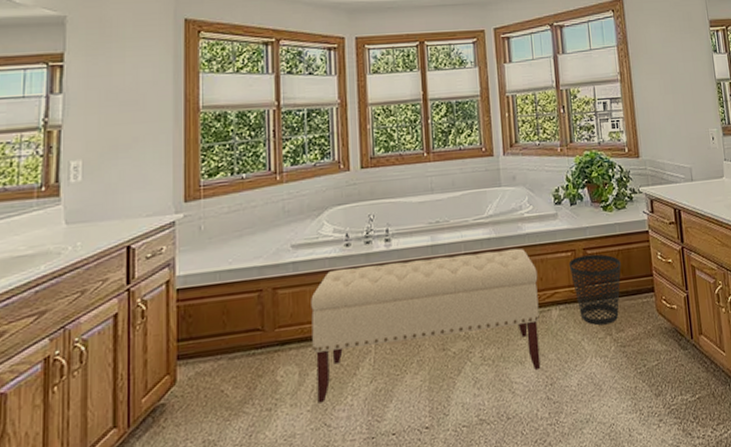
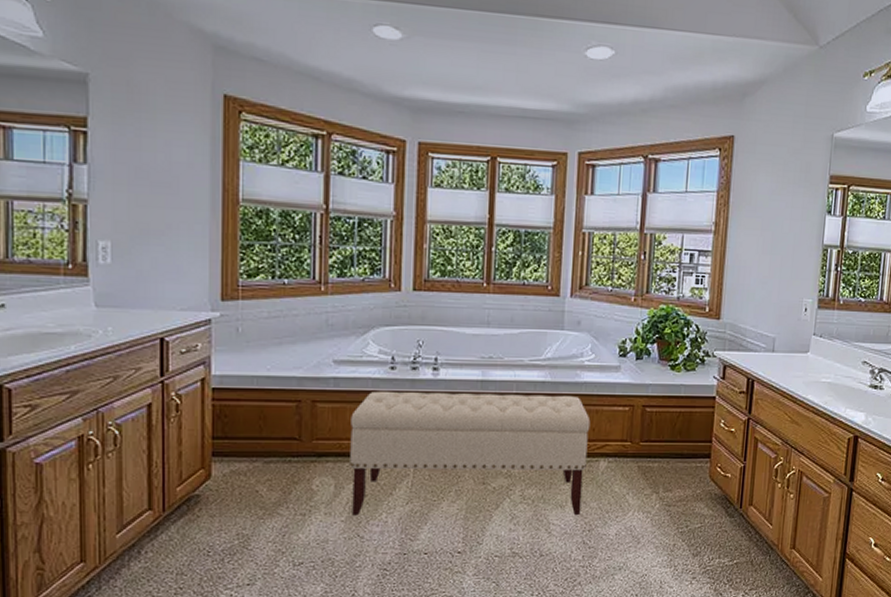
wastebasket: present [568,254,621,326] -> none [624,412,680,483]

